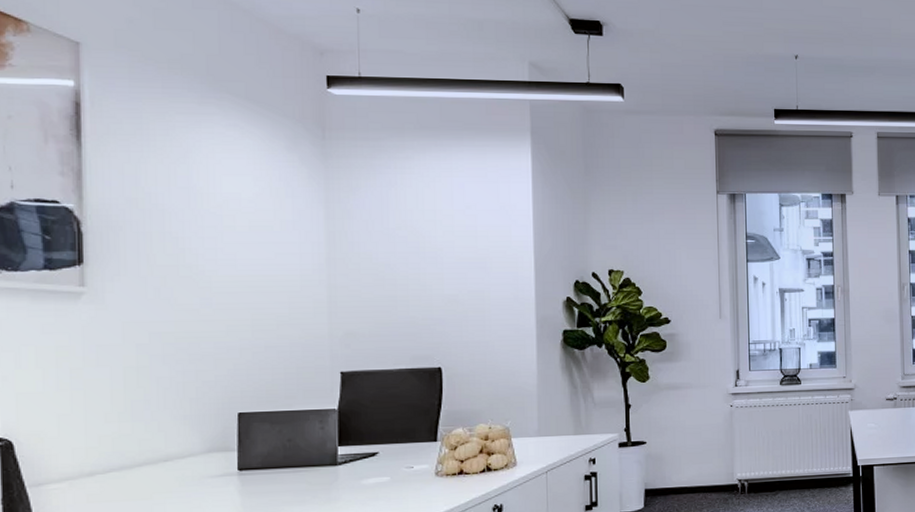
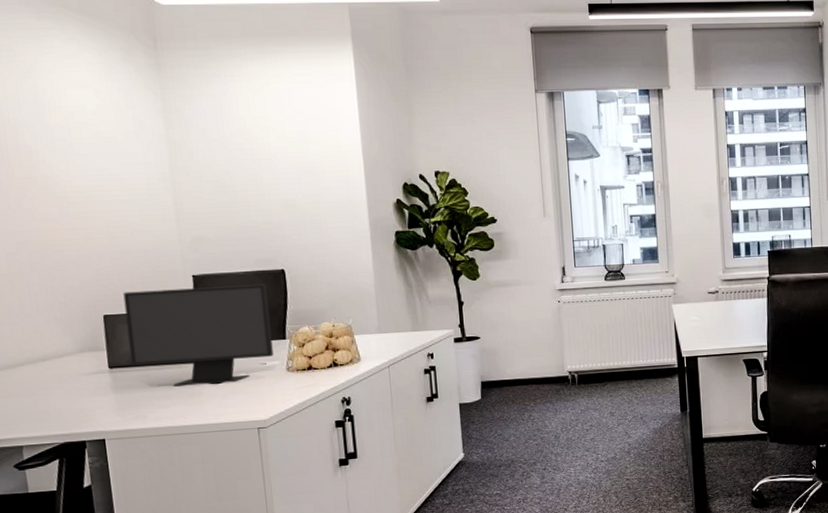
computer monitor: none [262,383,422,491] -> present [123,284,274,387]

